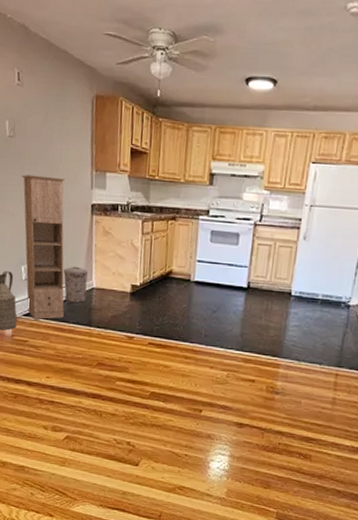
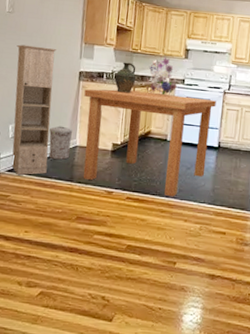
dining table: none [98,224,246,343] -> present [83,89,216,197]
ceramic jug: none [130,191,155,228] -> present [114,62,136,93]
bouquet: none [165,179,203,230] -> present [146,53,180,96]

